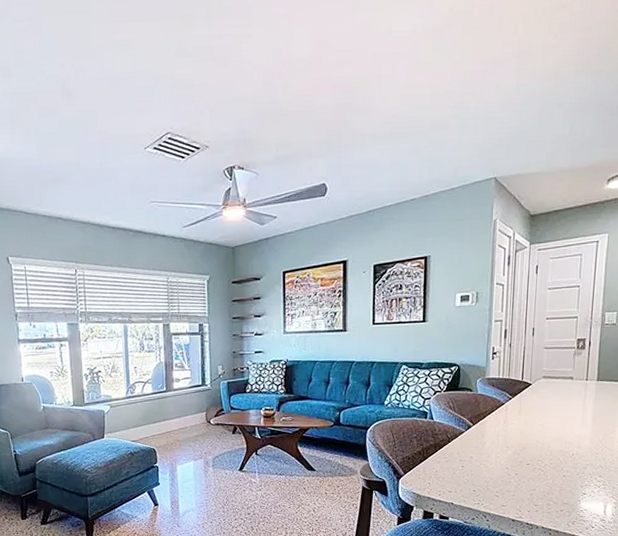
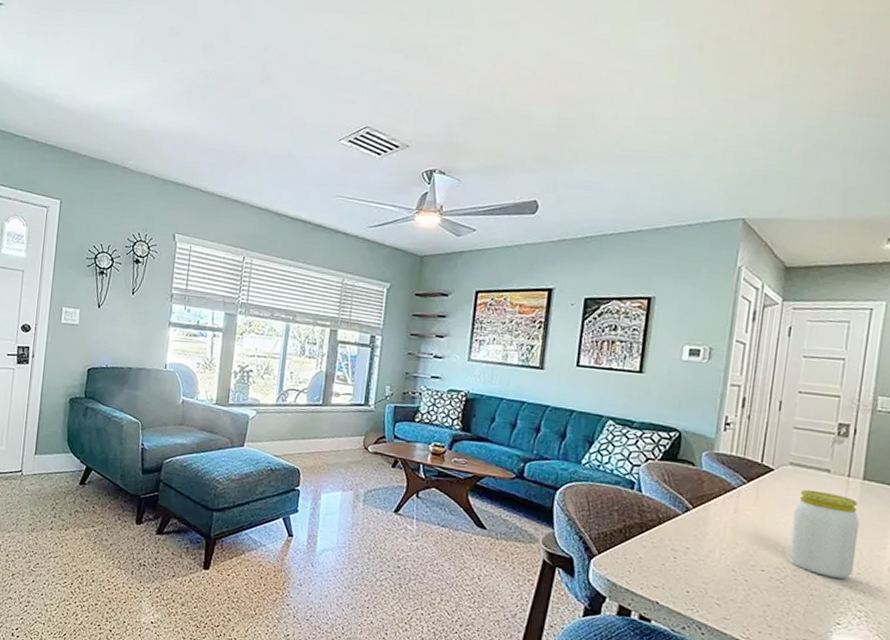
jar: none [546,395,596,460] -> present [788,489,860,579]

